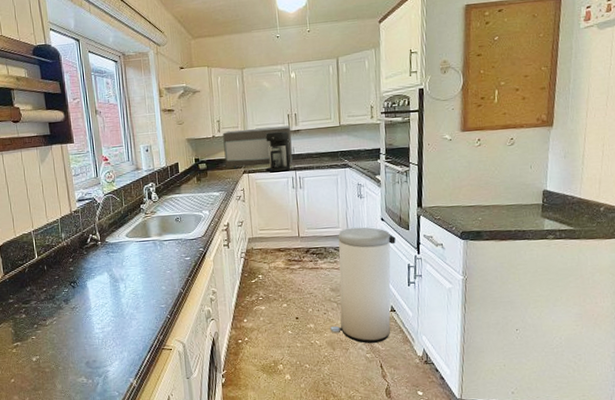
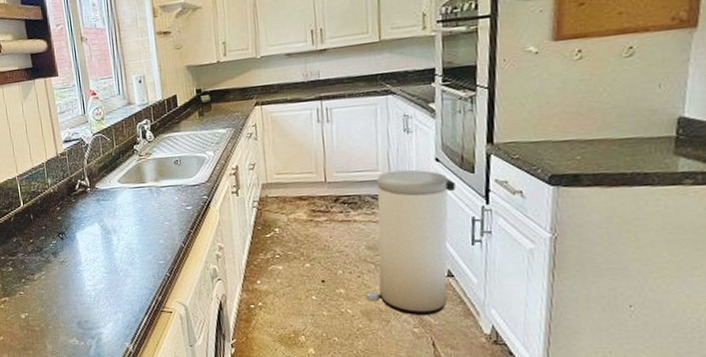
microwave: present [223,125,293,169] -> none [229,43,318,101]
coffee maker: present [265,131,290,172] -> none [283,51,314,103]

